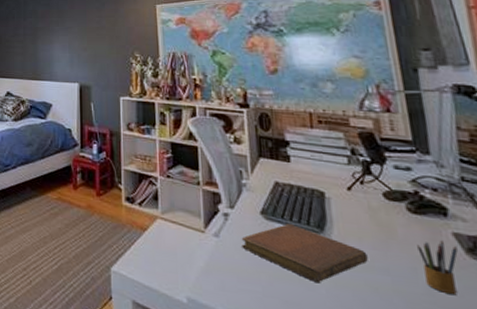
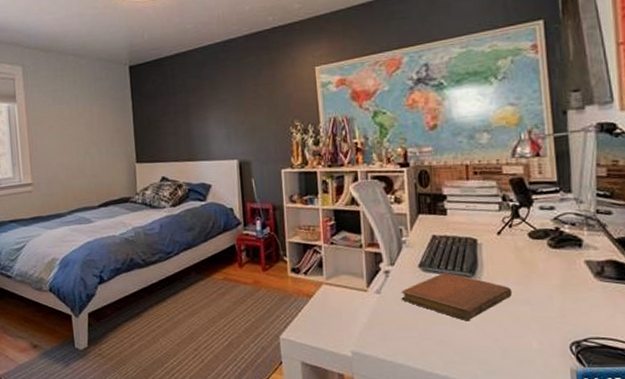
pencil box: present [417,240,458,294] -> none [554,269,588,313]

